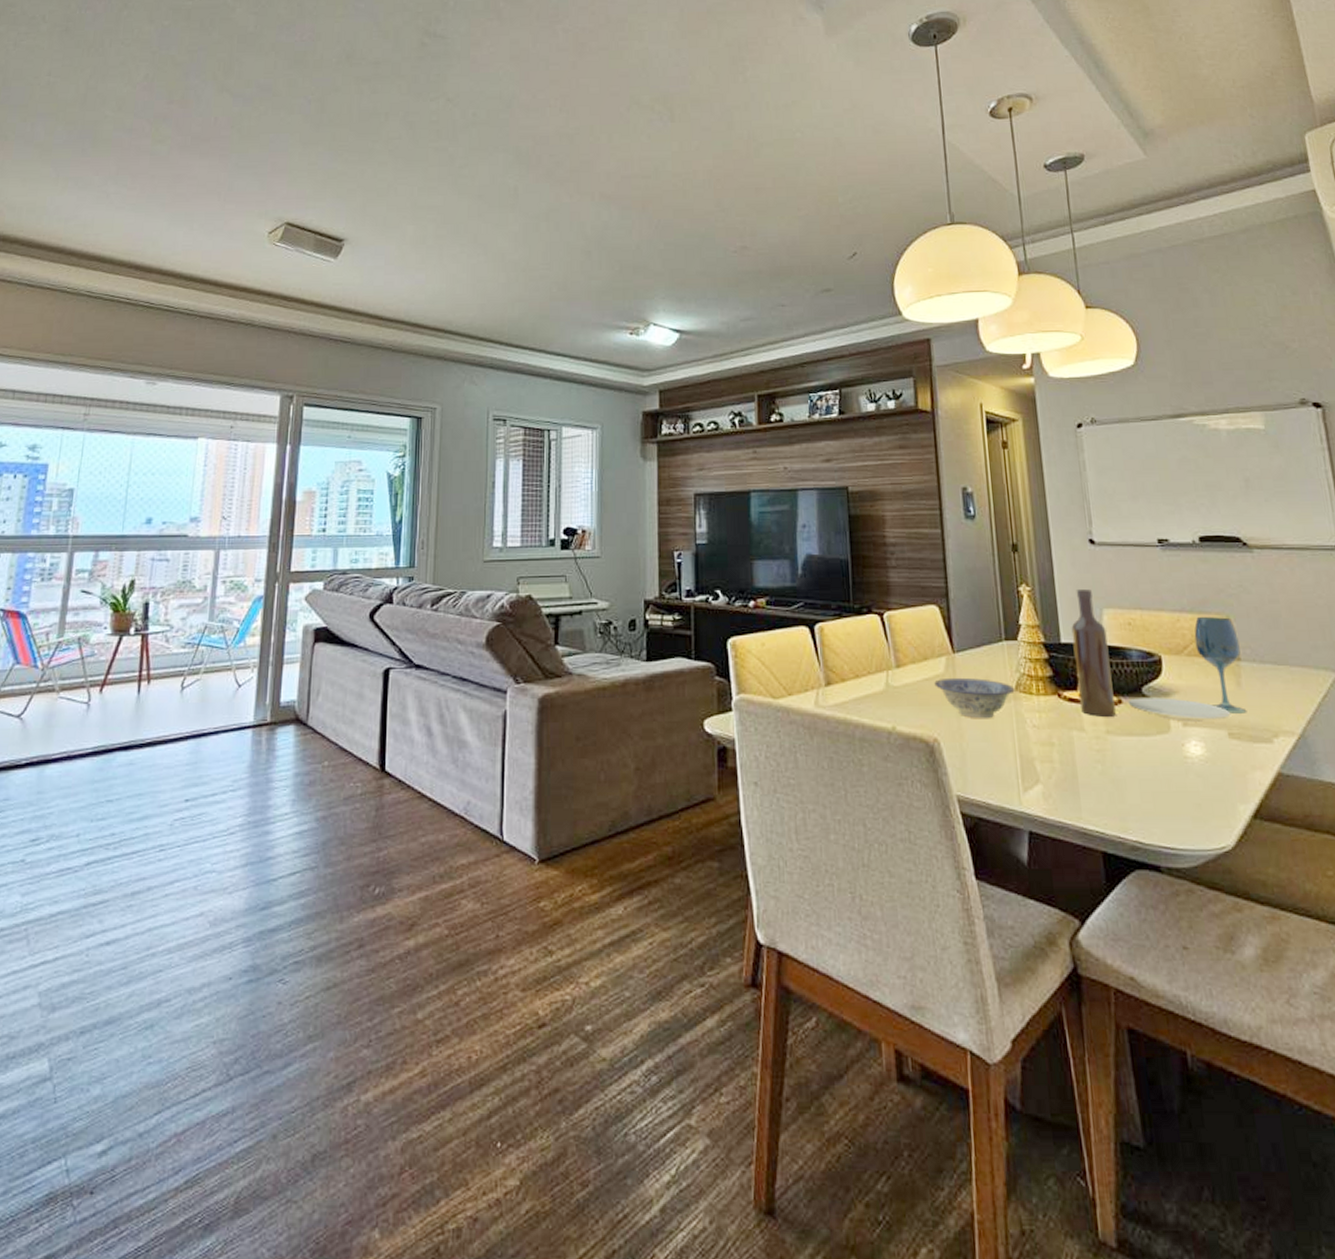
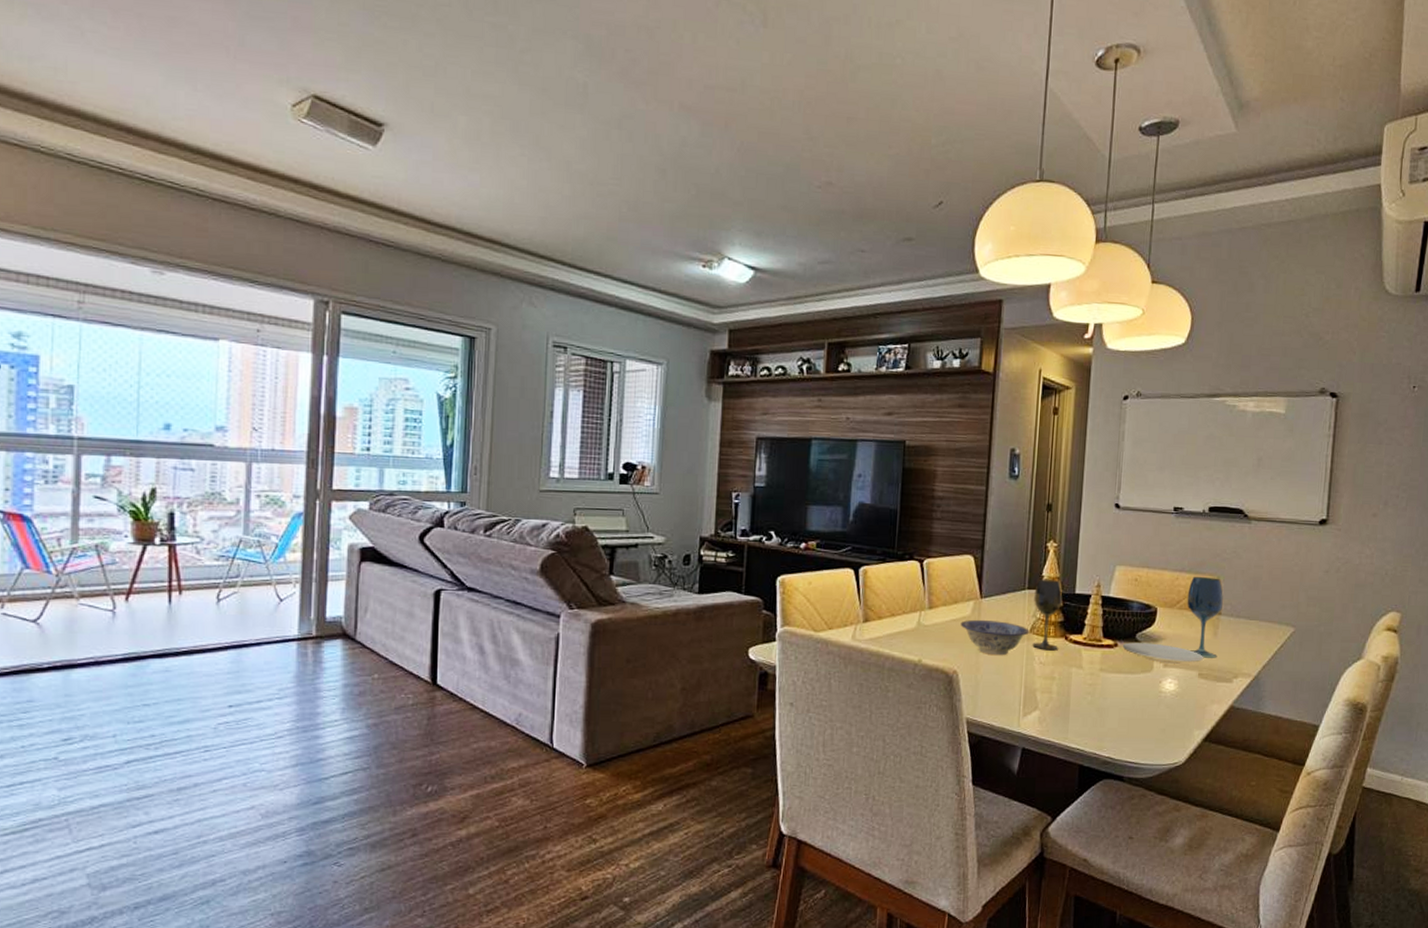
wine glass: none [1013,627,1052,711] -> present [1032,578,1063,651]
wine bottle: present [1071,588,1116,717] -> none [1081,547,1116,657]

